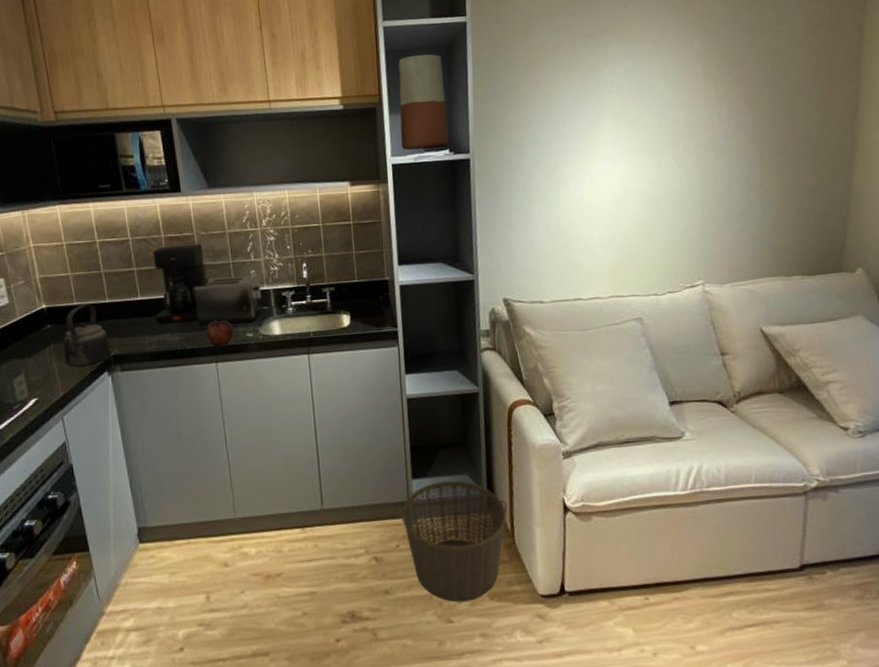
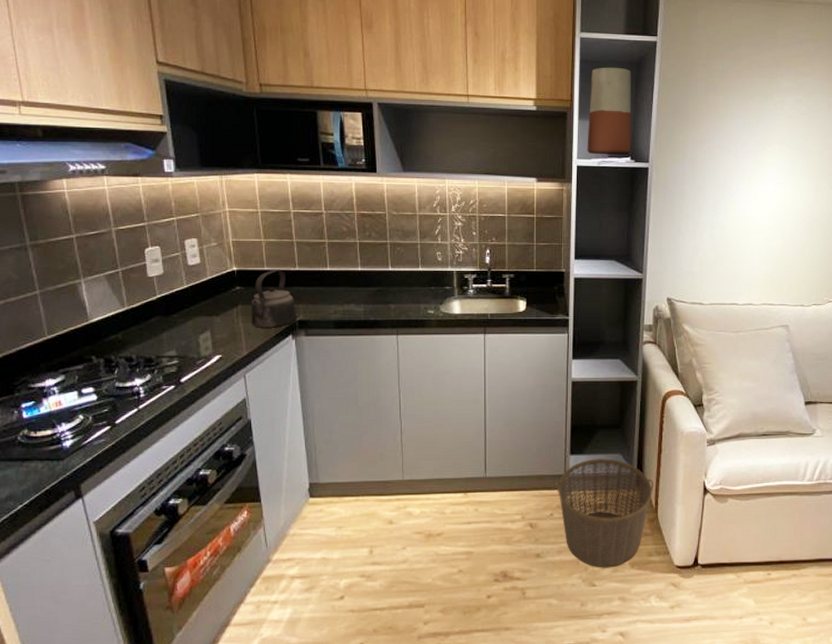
coffee maker: present [152,242,209,324] -> none [342,221,397,296]
toaster: present [193,275,263,325] -> none [380,256,445,300]
fruit: present [206,319,234,347] -> none [390,294,416,320]

